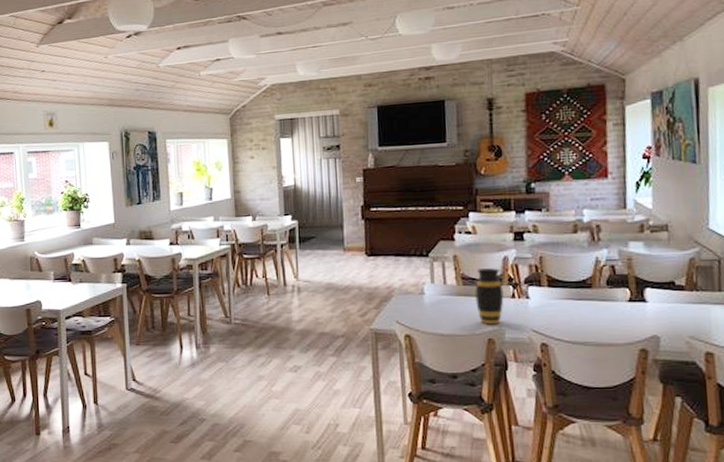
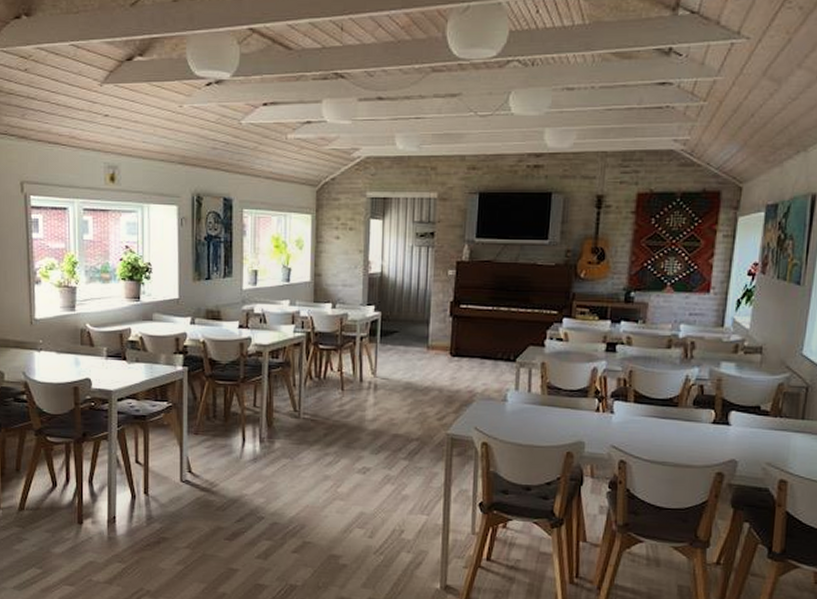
vase: present [475,268,504,325] -> none [559,379,589,438]

